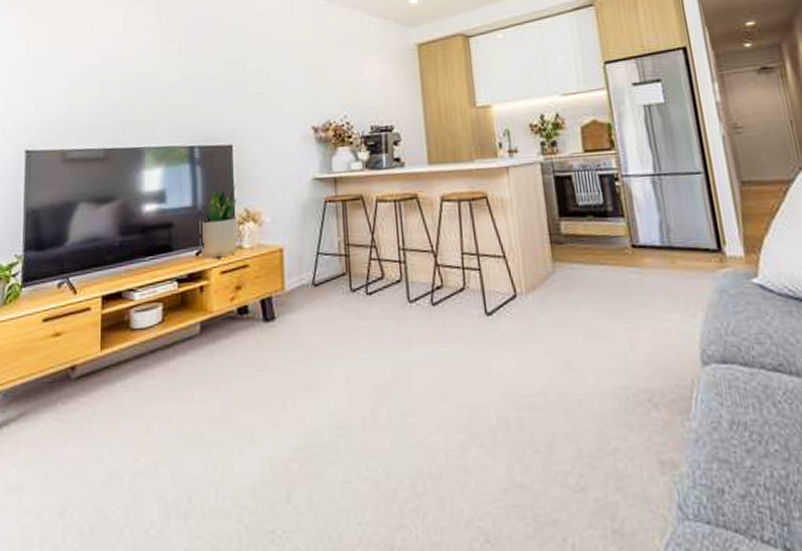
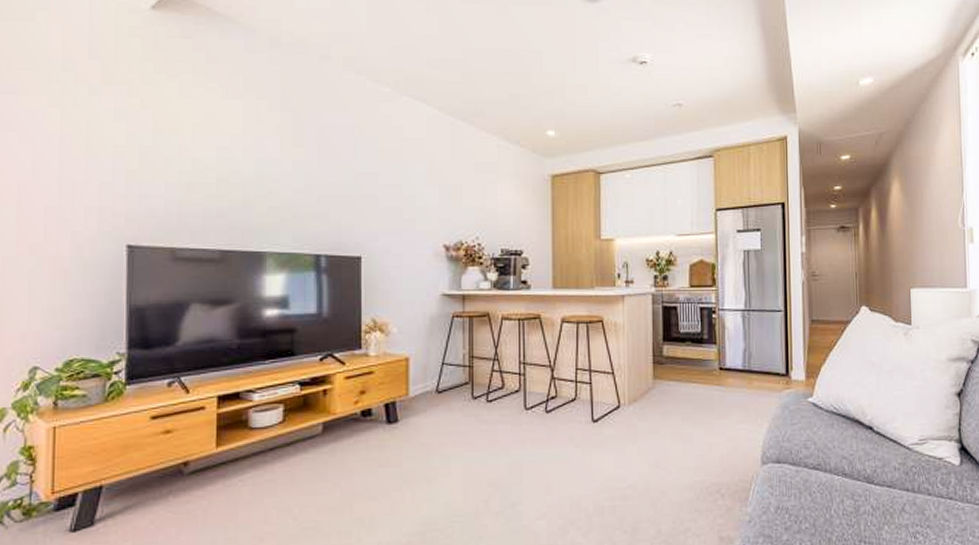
planter: present [199,183,238,259] -> none [324,294,365,364]

